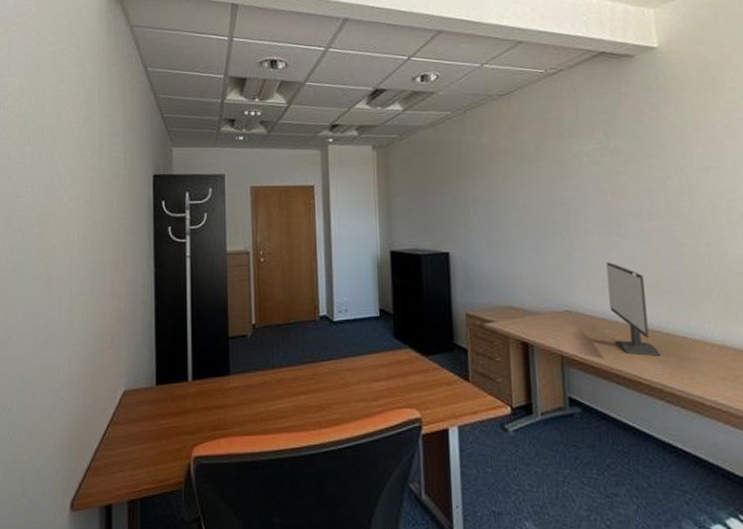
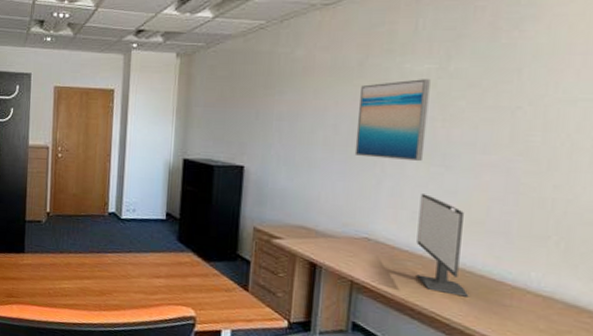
wall art: none [542,157,603,233] -> present [354,79,430,162]

